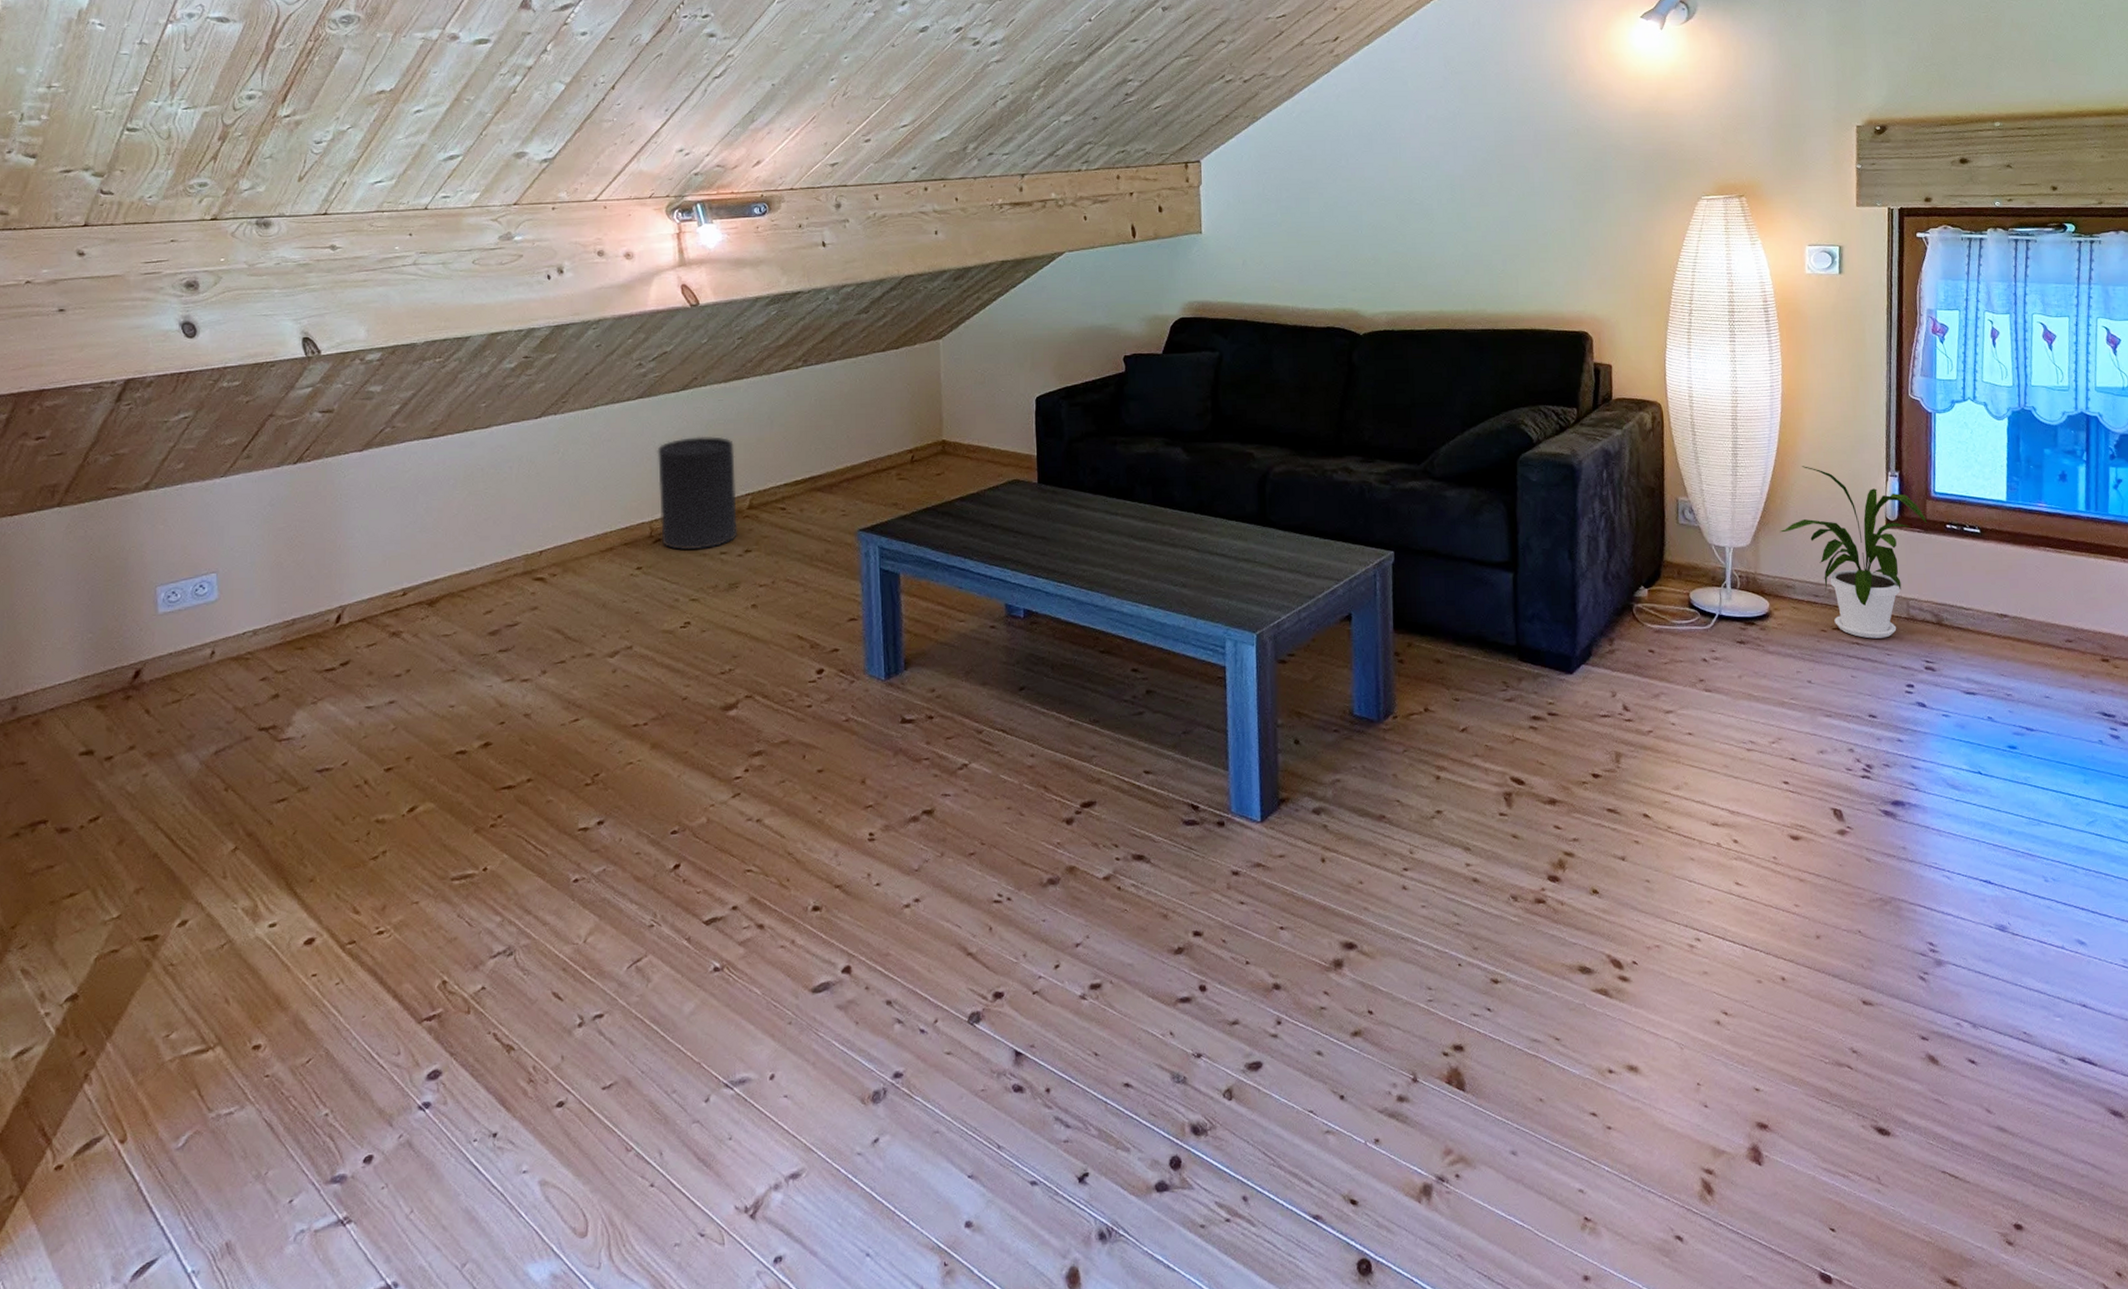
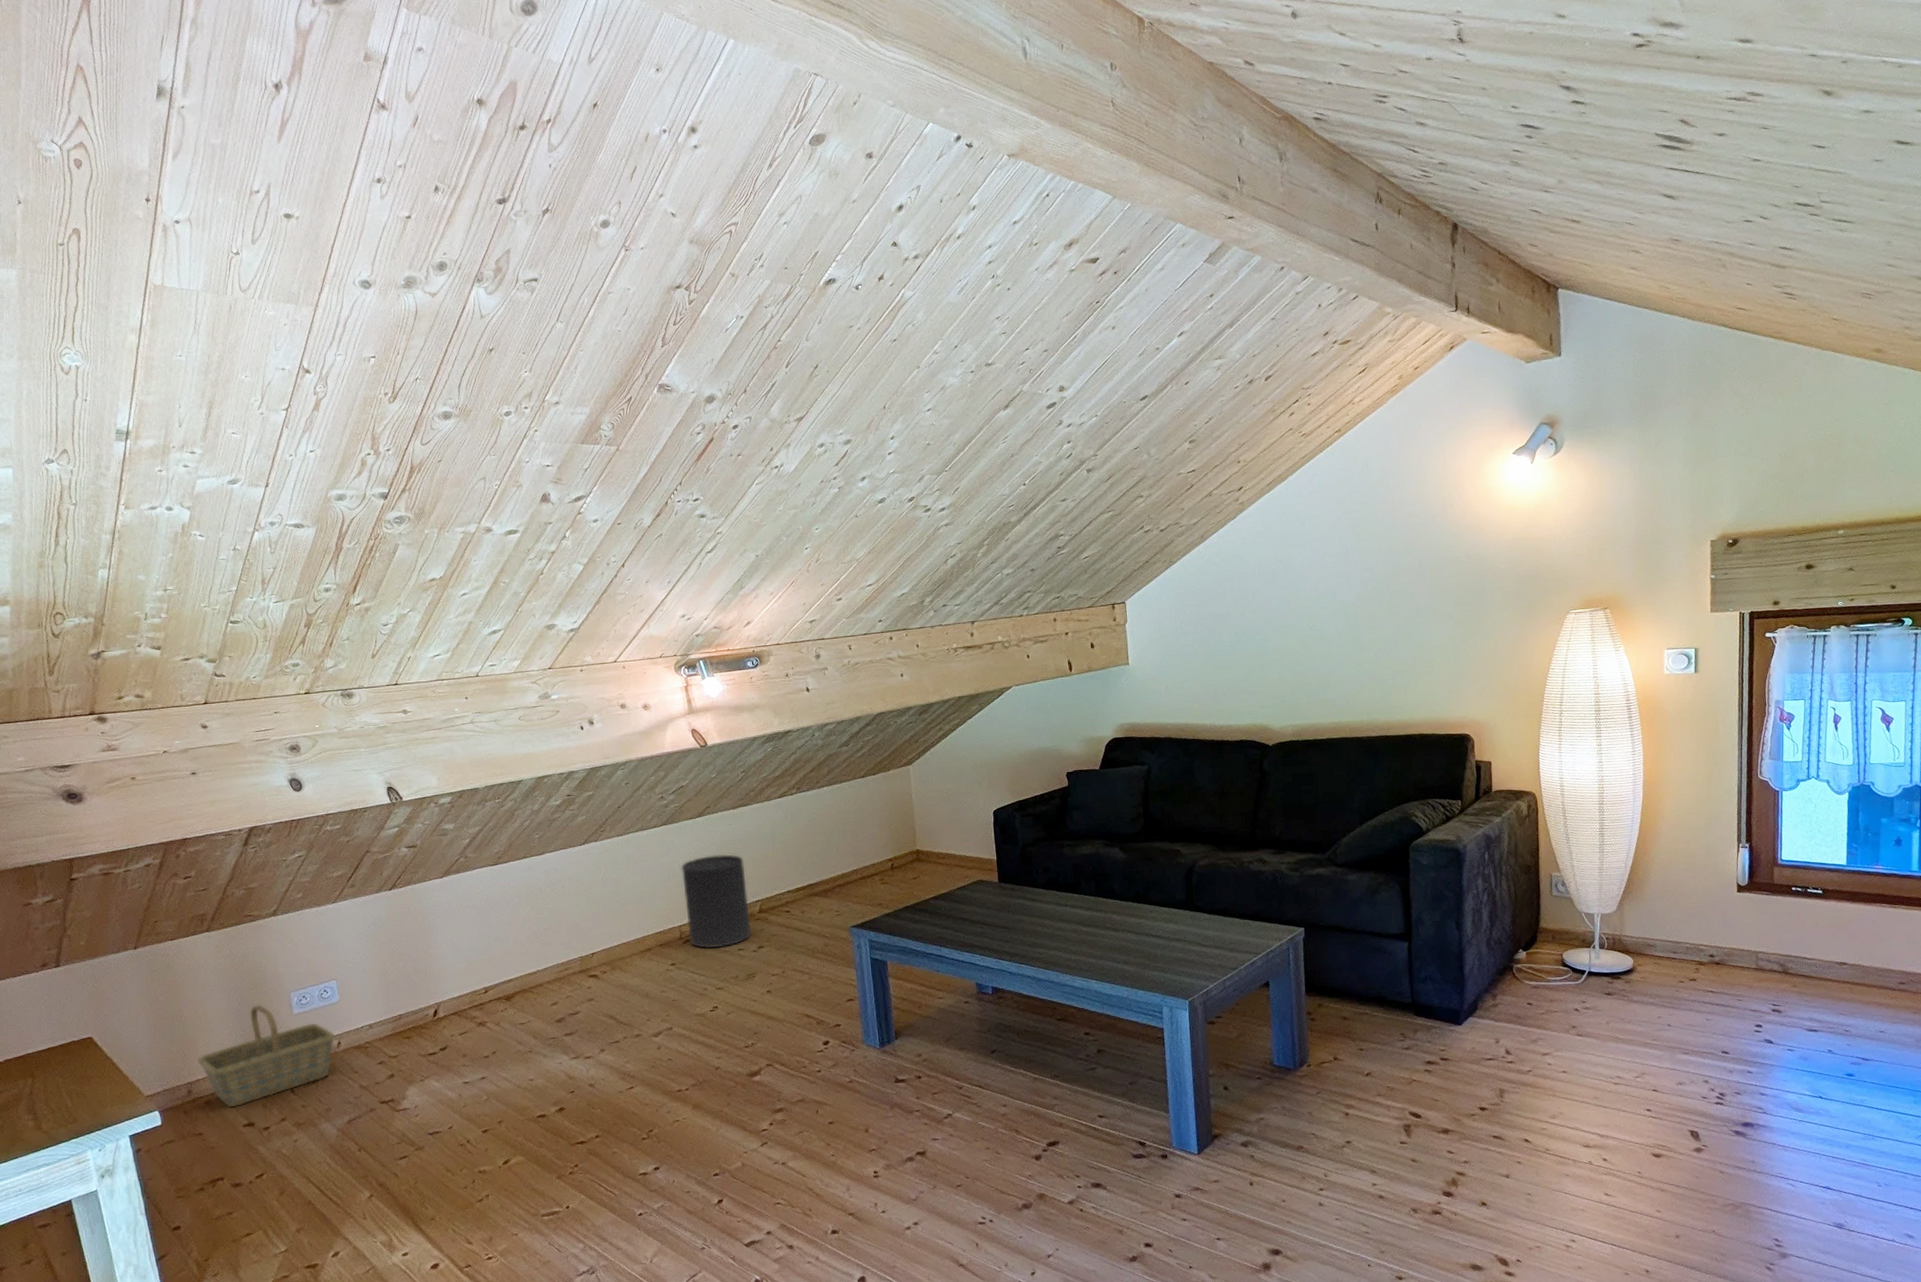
basket: none [29,600,209,731] -> present [198,1004,336,1108]
house plant: present [1779,466,1927,639] -> none [1642,841,1774,987]

